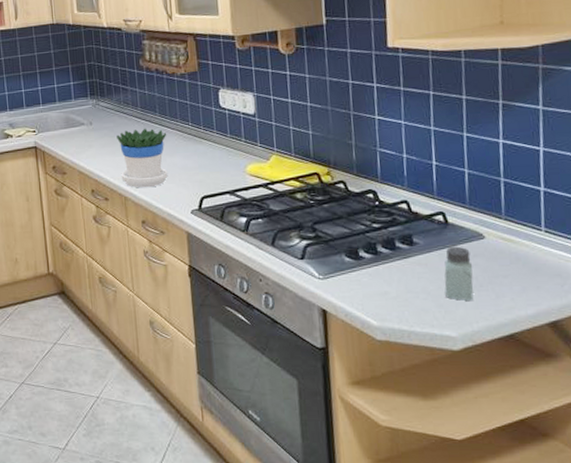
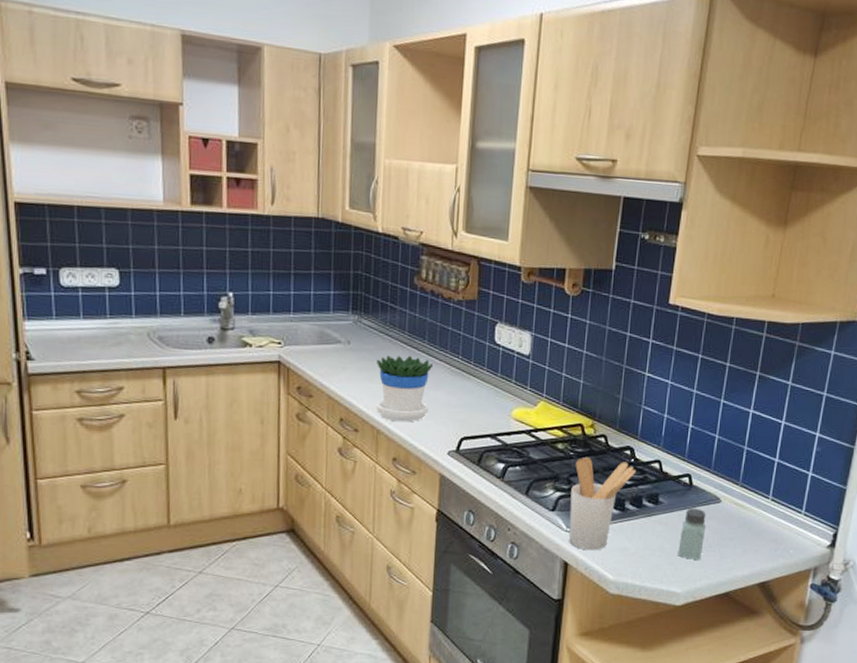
utensil holder: none [317,204,384,297] -> present [569,457,637,551]

